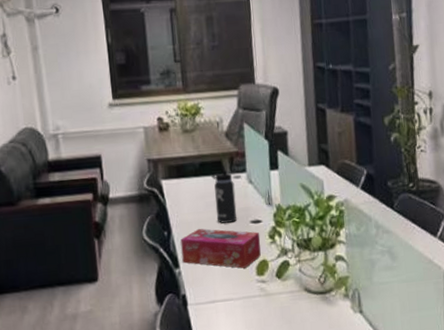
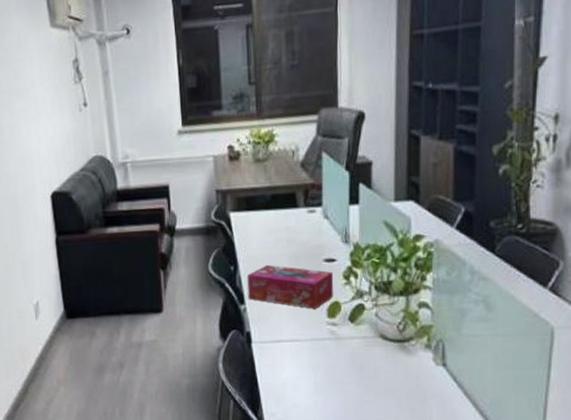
thermos bottle: present [211,166,237,224] -> none [283,198,309,261]

